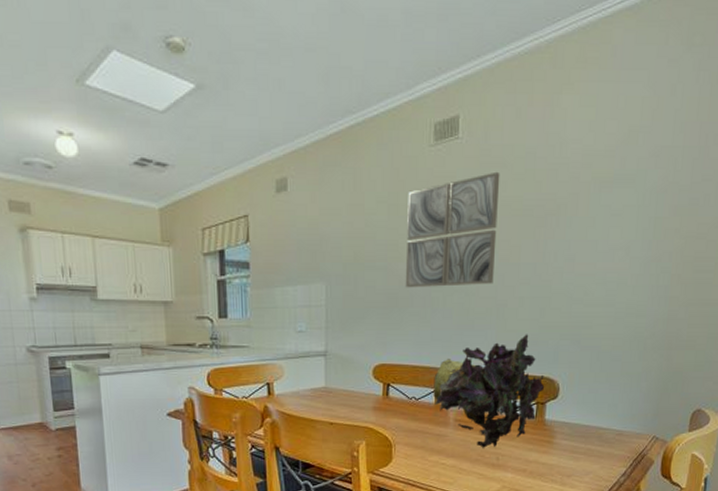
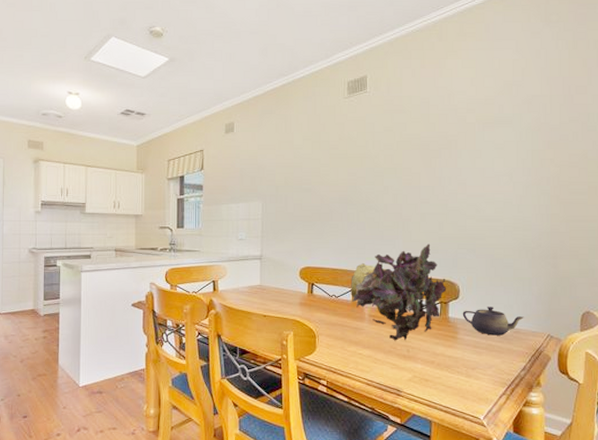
wall art: present [405,171,500,288] -> none [326,116,401,206]
teapot: none [560,407,629,439] -> present [462,307,524,336]

